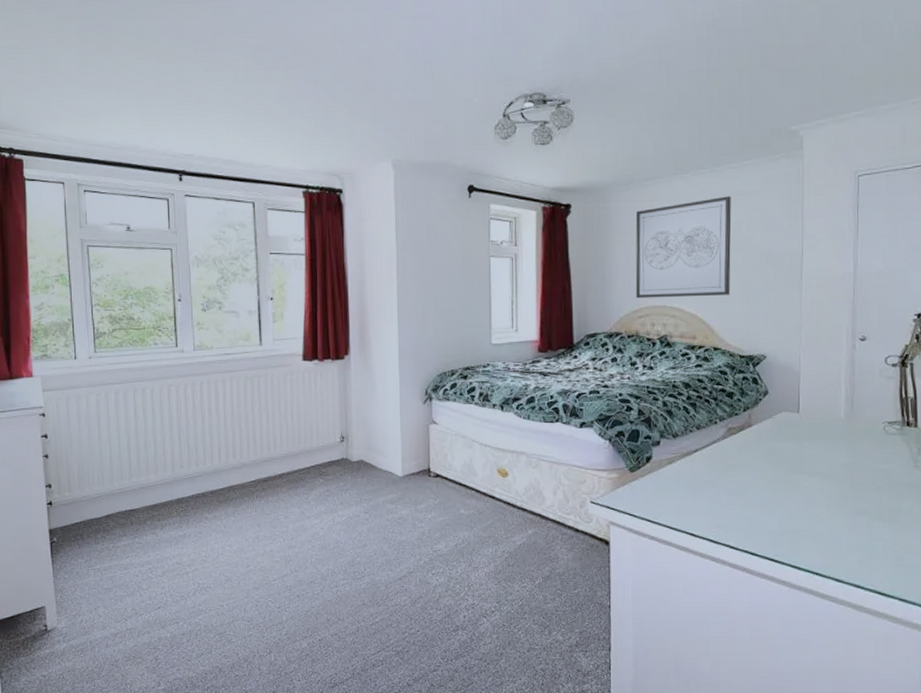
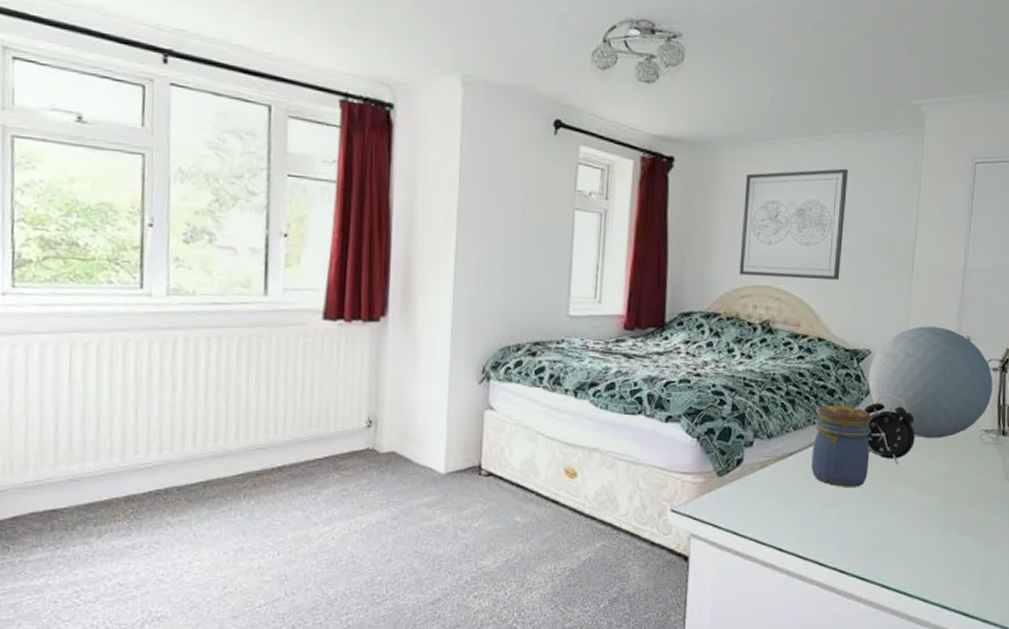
jar: none [716,405,771,479] -> present [811,404,871,487]
alarm clock: none [764,394,816,457] -> present [865,394,915,465]
decorative orb: none [766,329,893,431] -> present [868,326,993,438]

